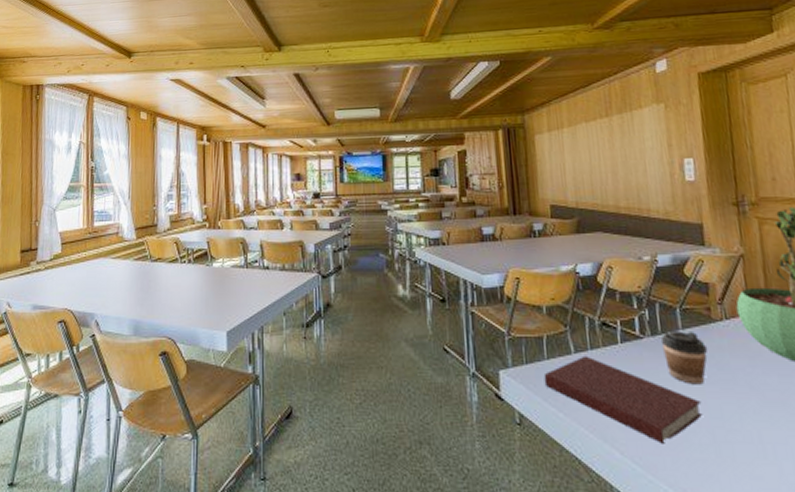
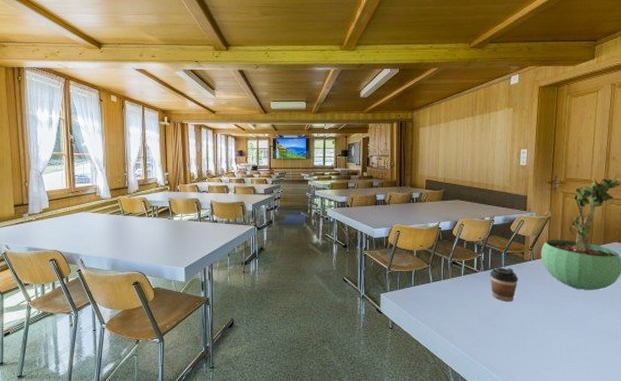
notebook: present [543,355,702,444] -> none [410,284,510,339]

